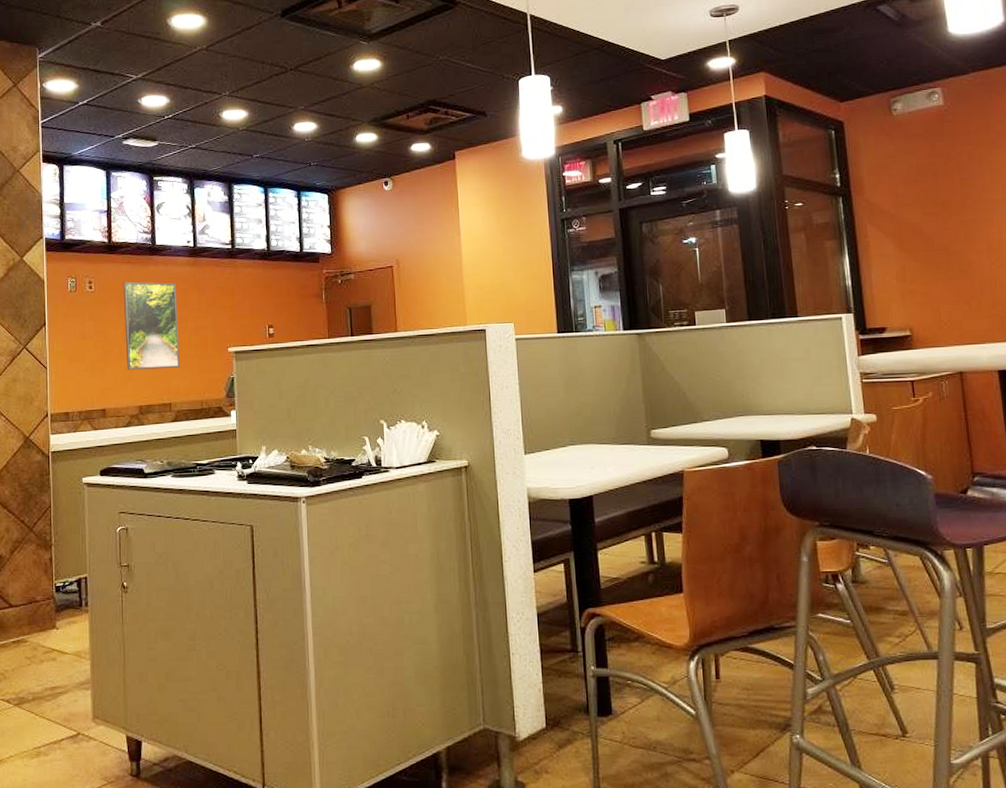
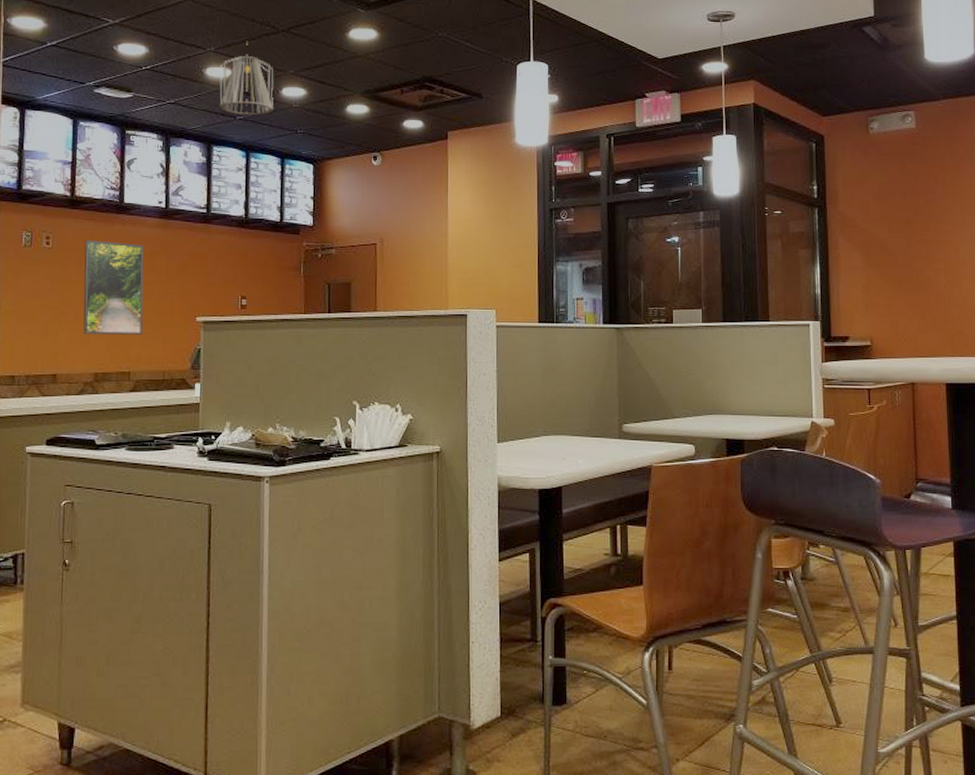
pendant light: none [235,83,287,153] -> present [220,42,274,115]

